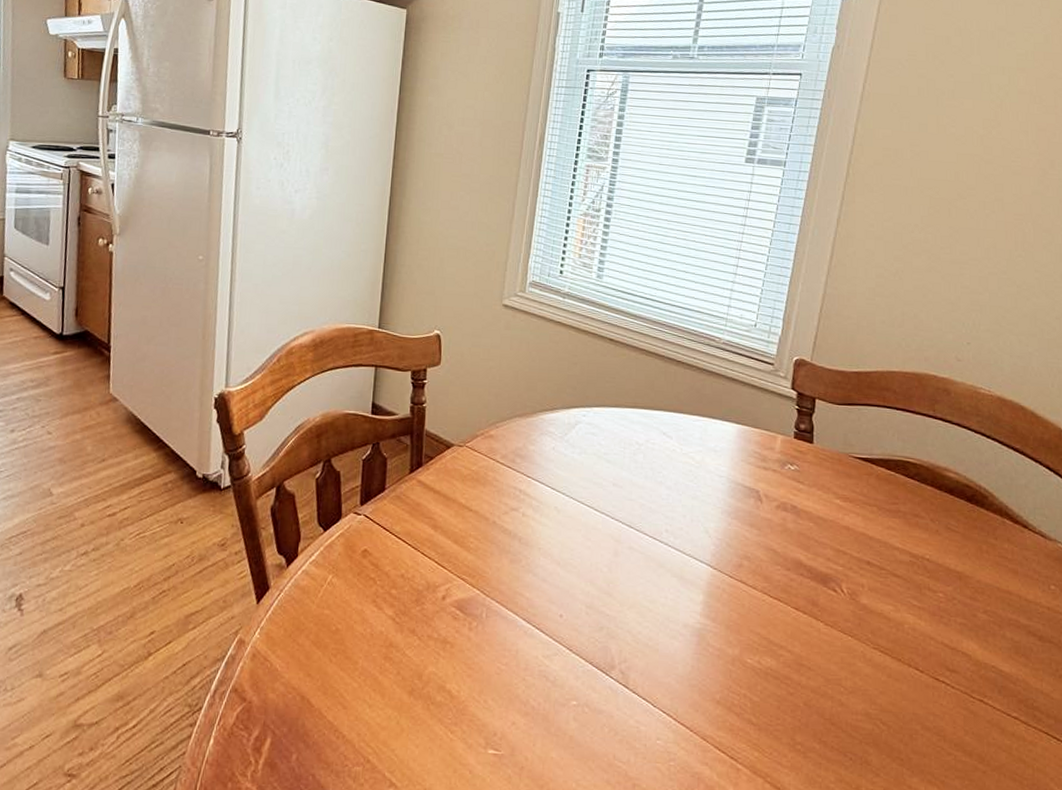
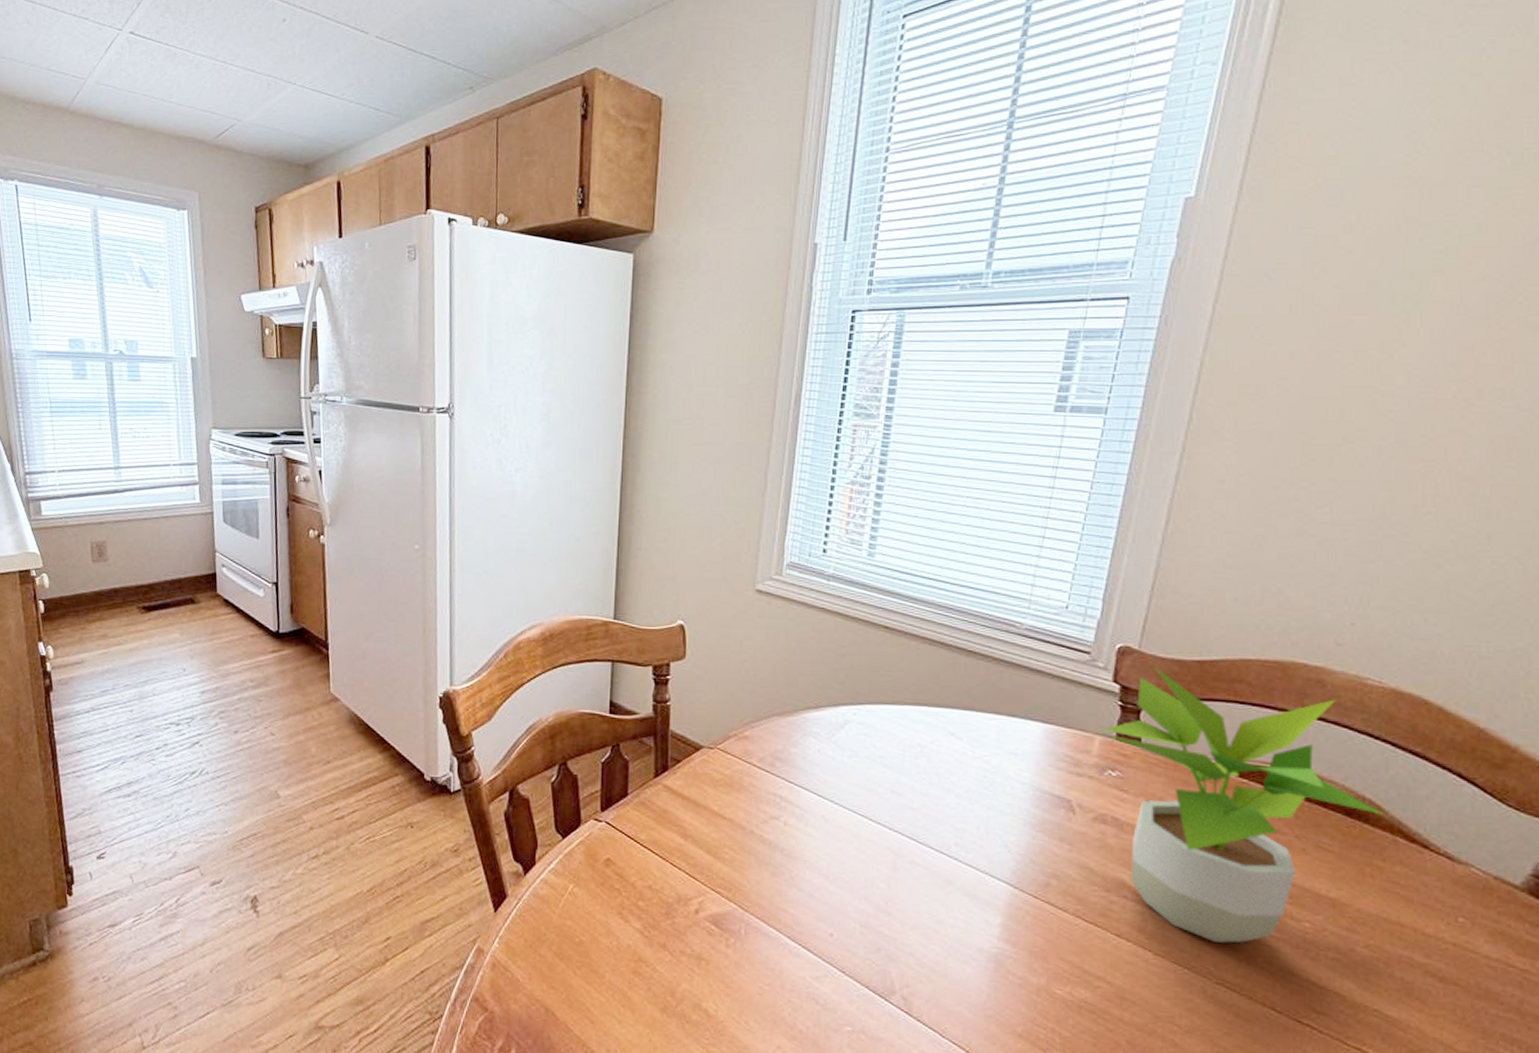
potted plant: none [778,375,996,613] -> present [1095,665,1386,943]

